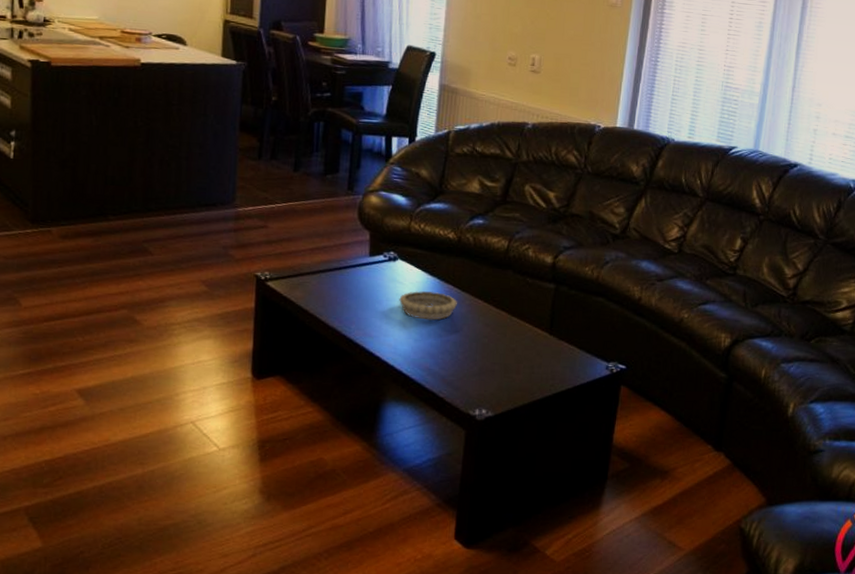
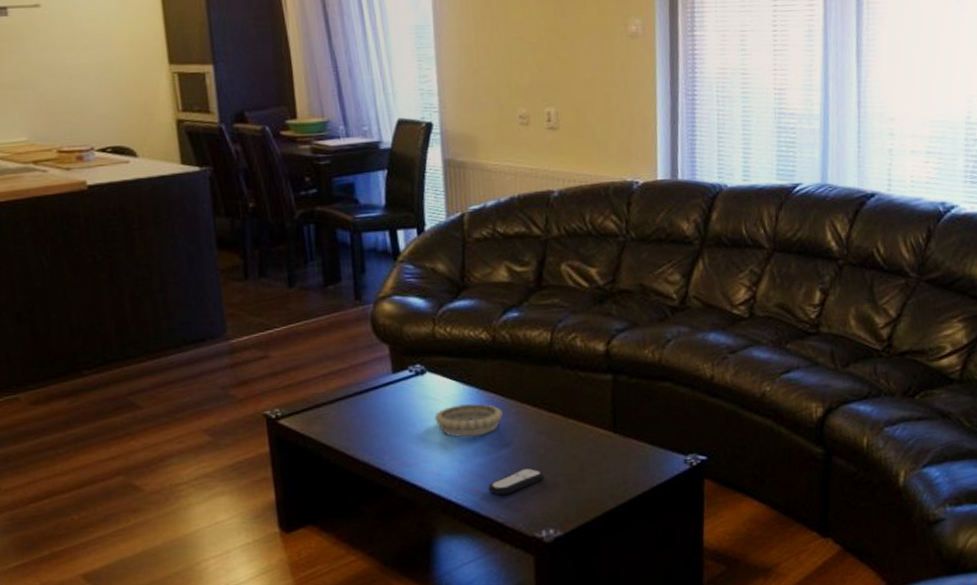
remote control: none [435,353,485,374] -> present [488,467,545,496]

